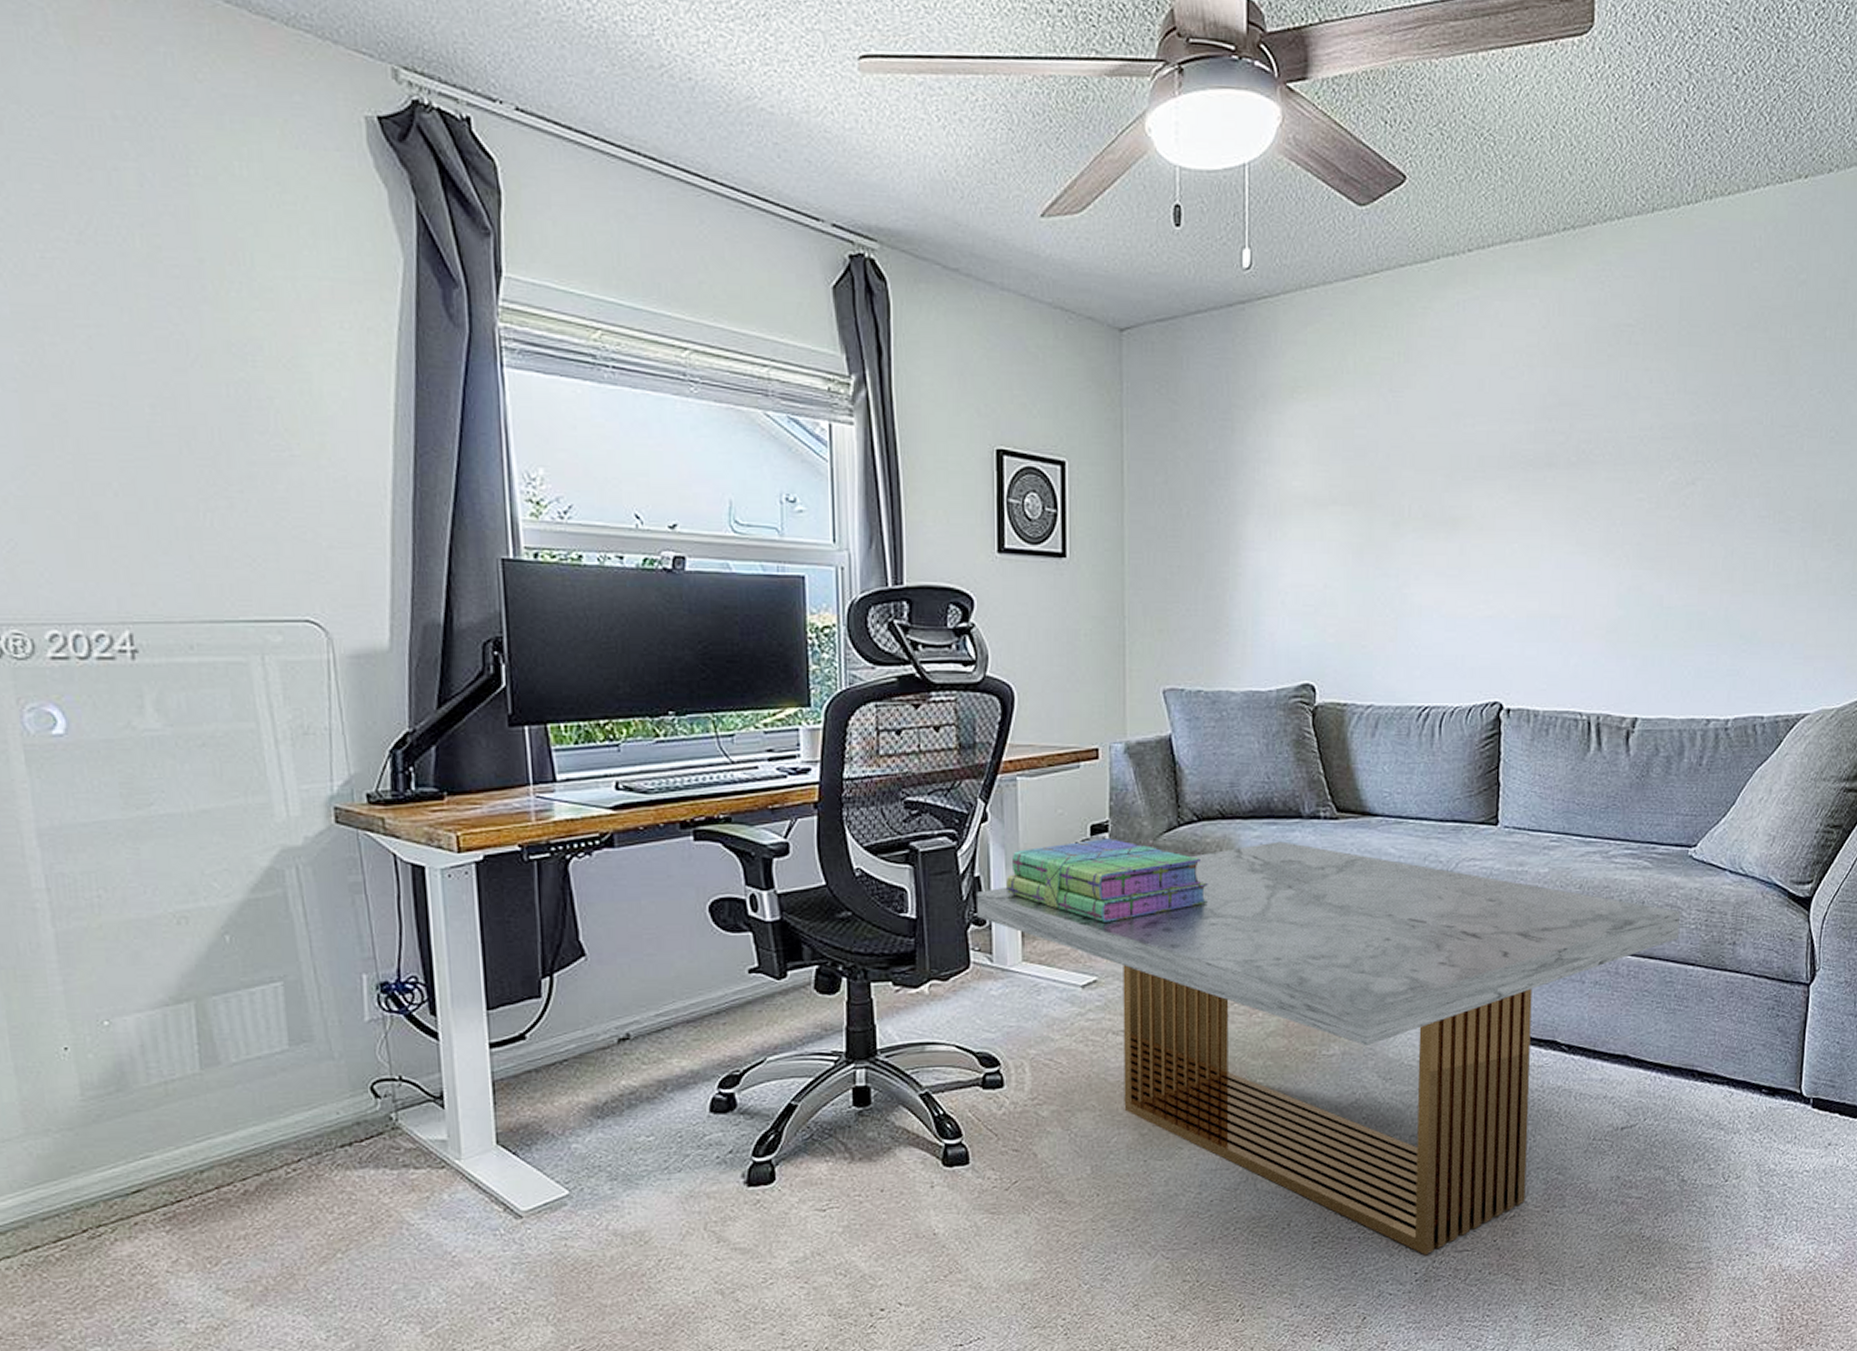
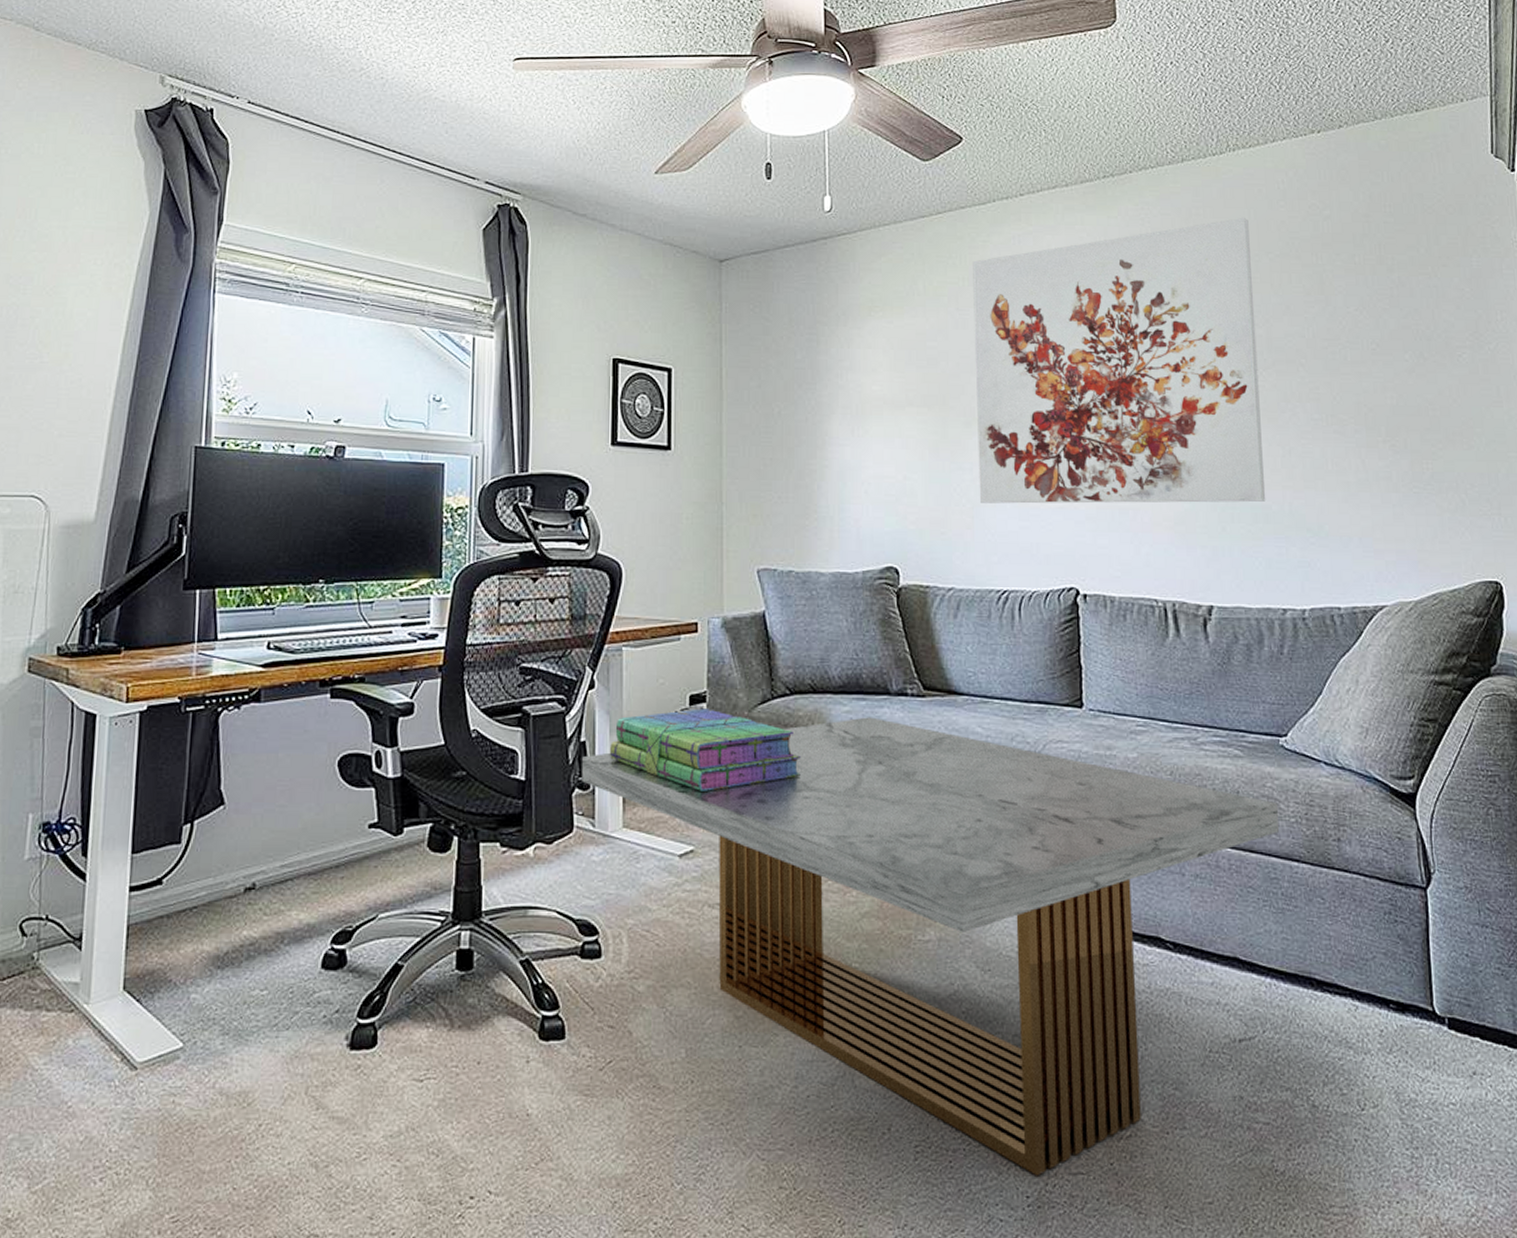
wall art: none [1404,281,1718,613] -> present [973,217,1266,504]

